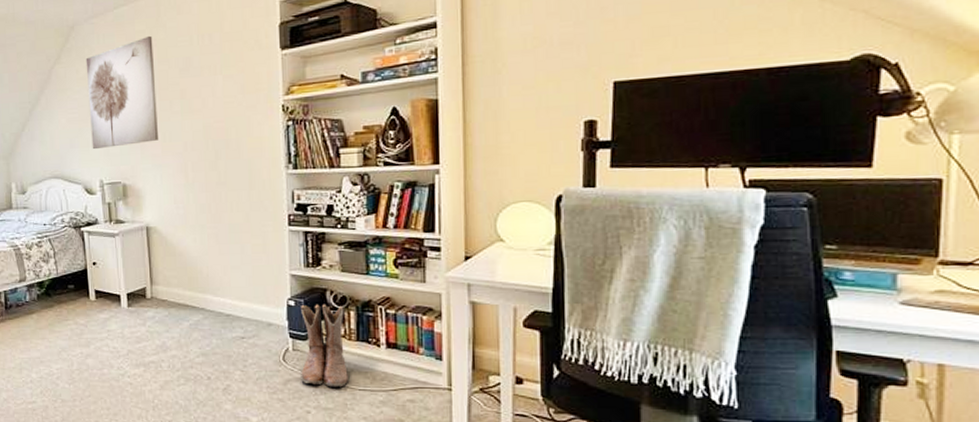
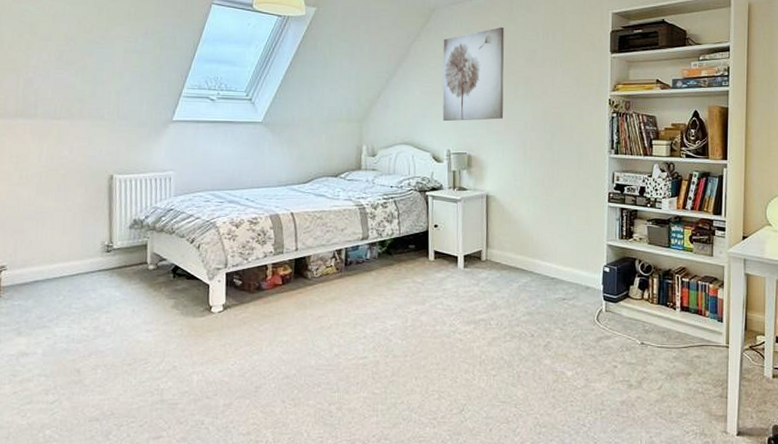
boots: present [301,304,348,387] -> none [611,271,649,345]

